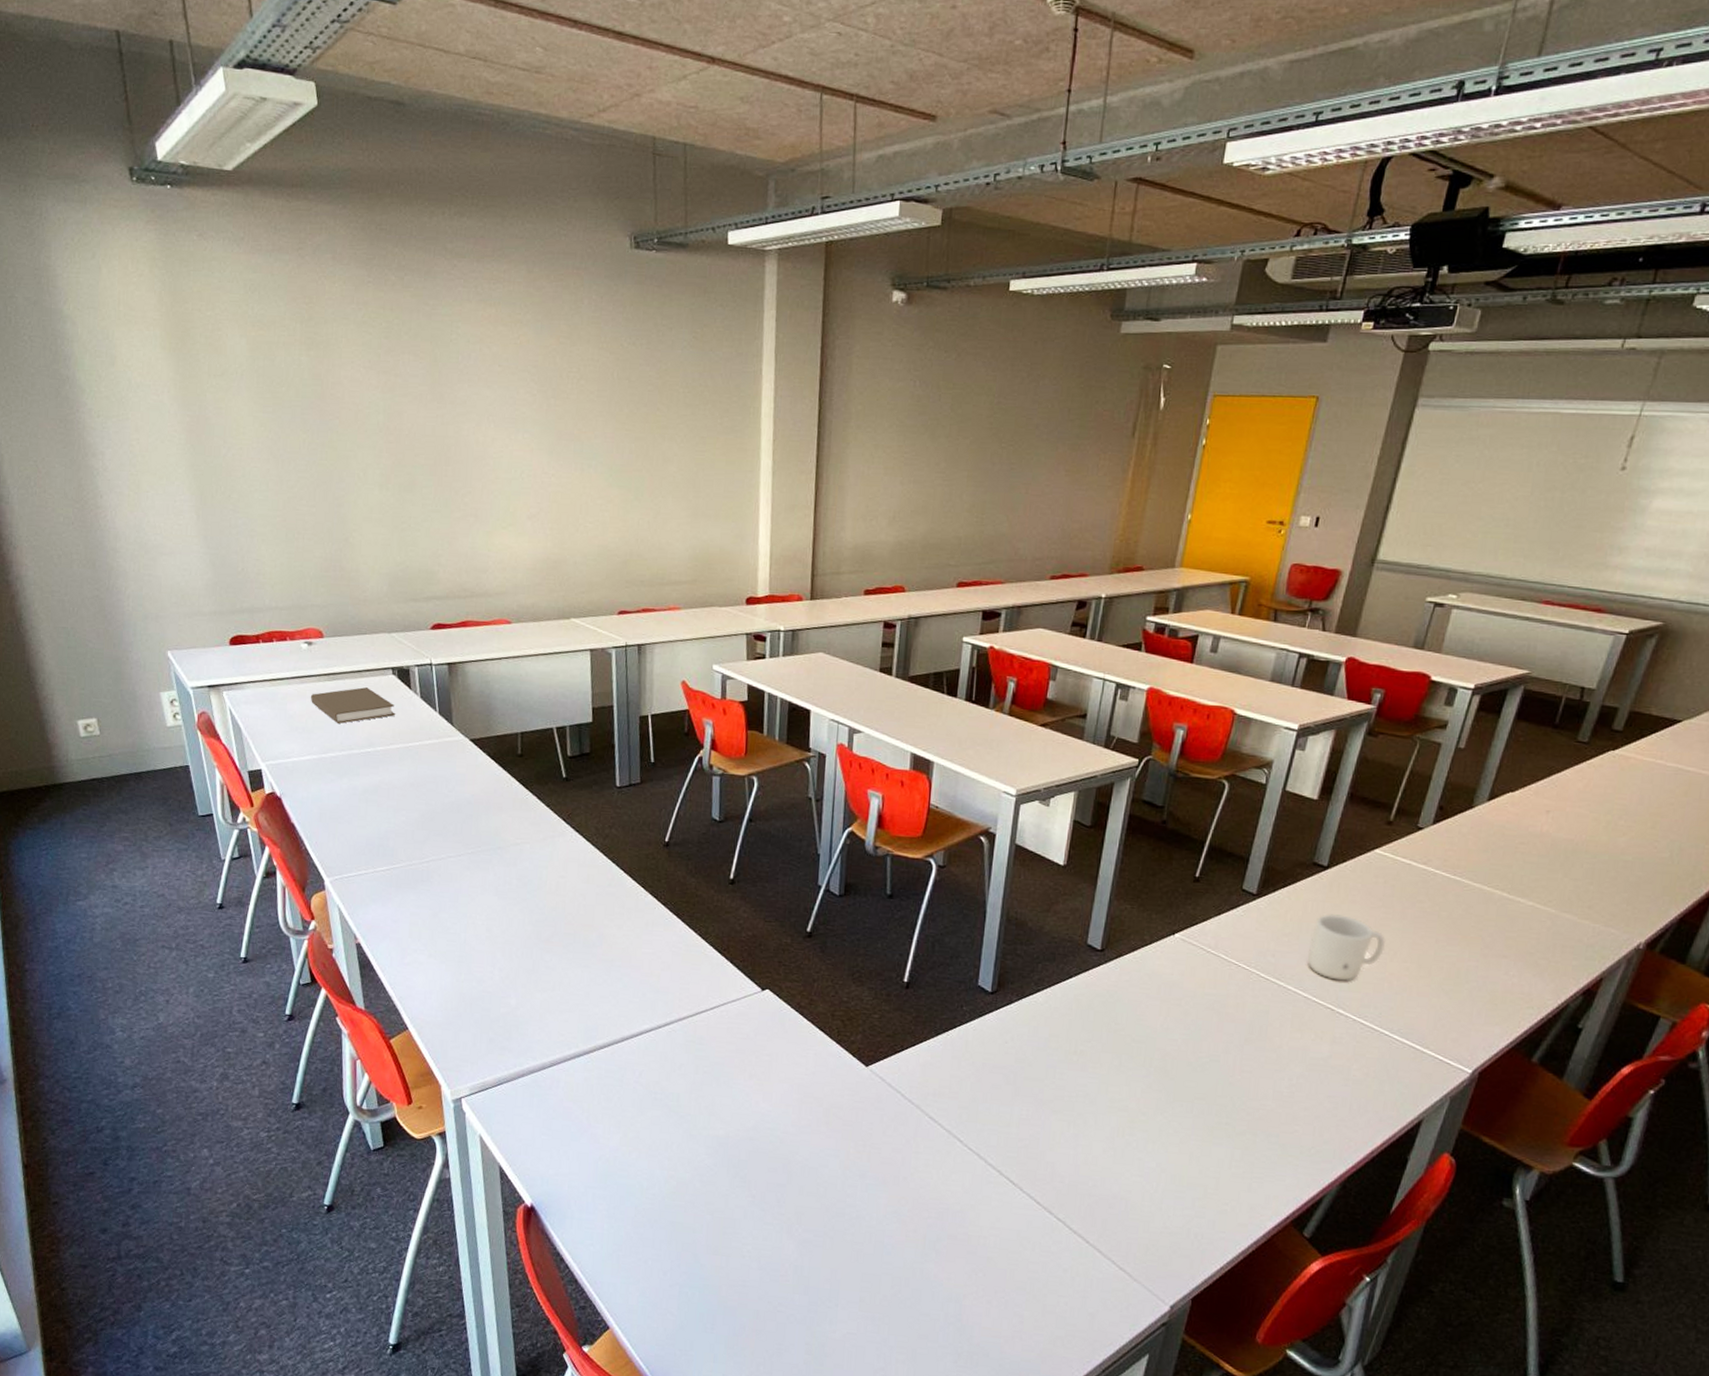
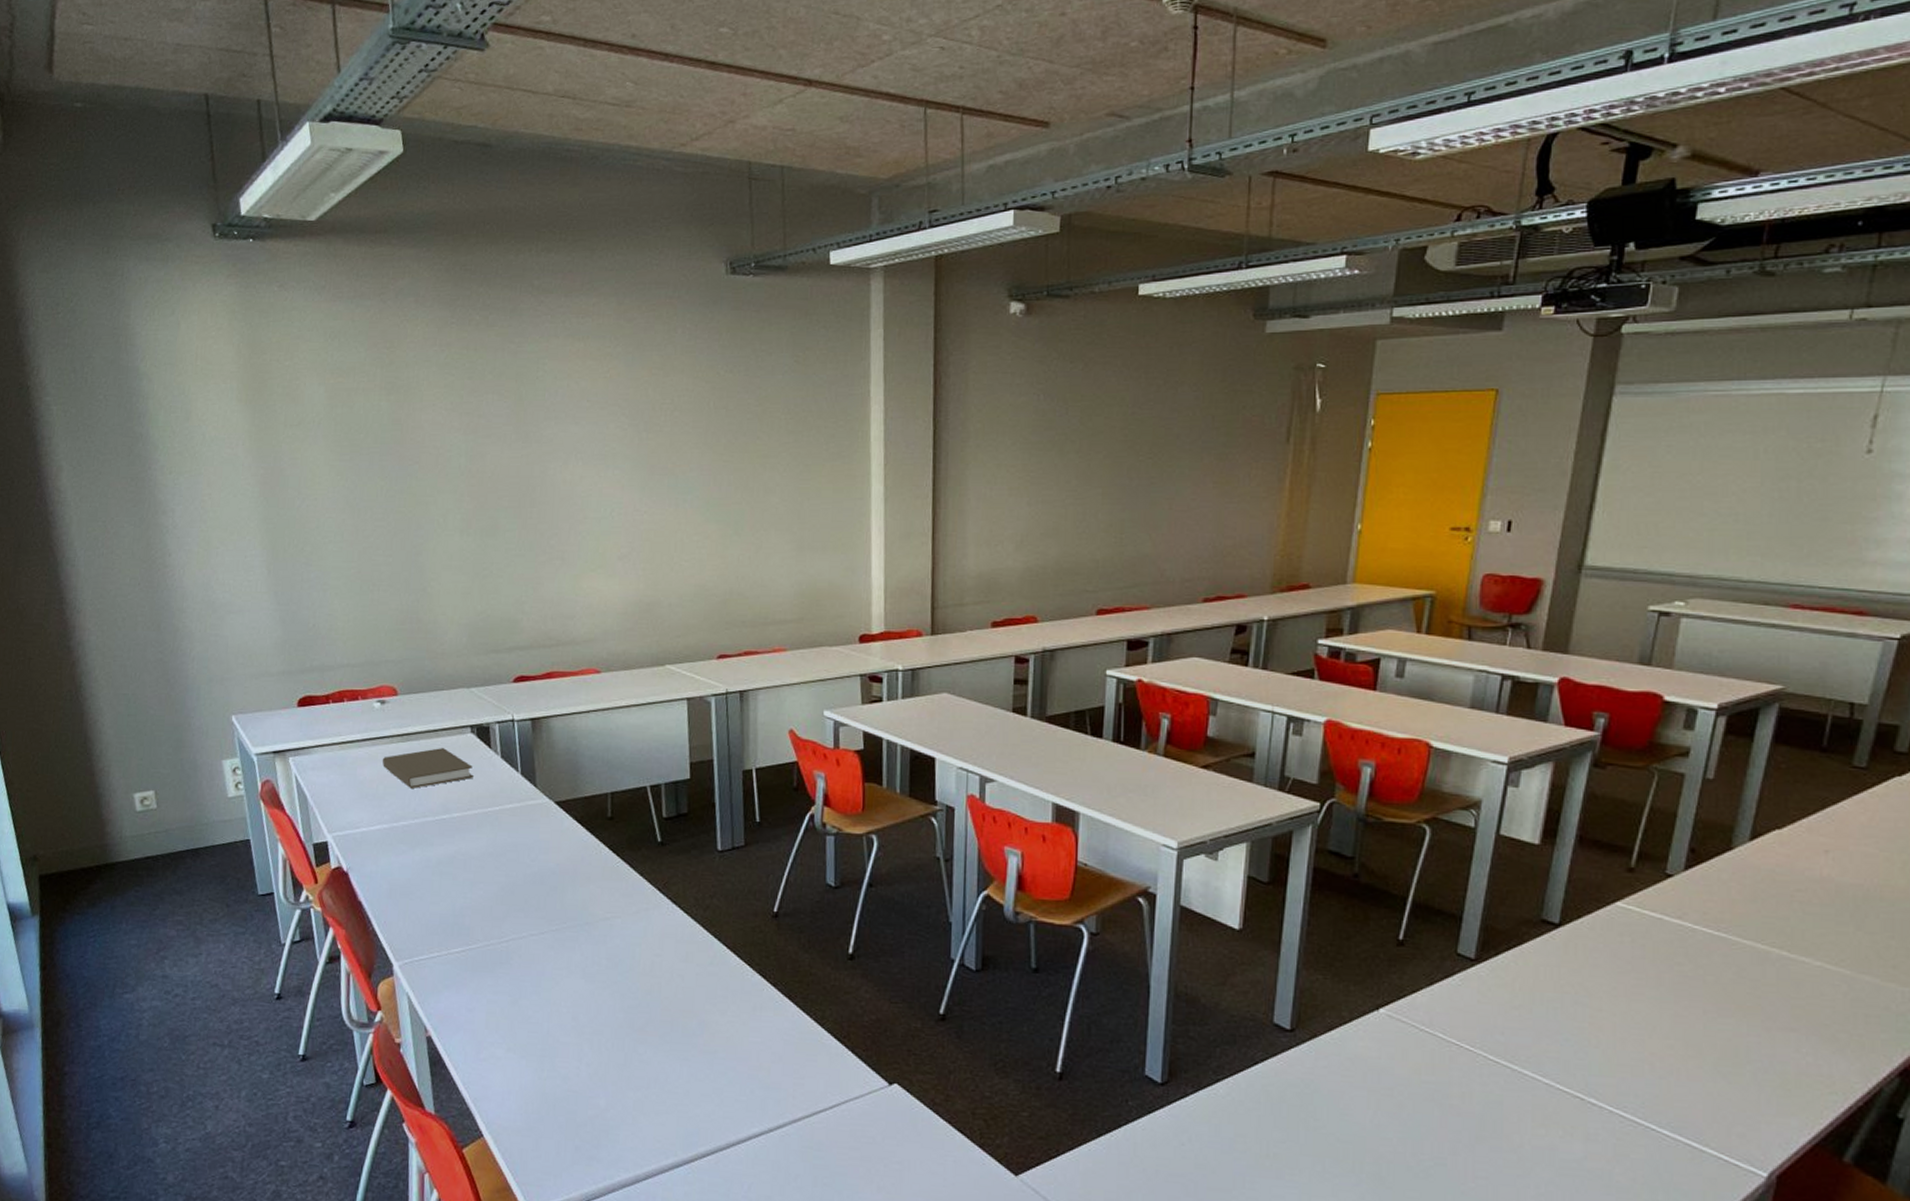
mug: present [1307,914,1386,981] -> none [1544,981,1642,1064]

